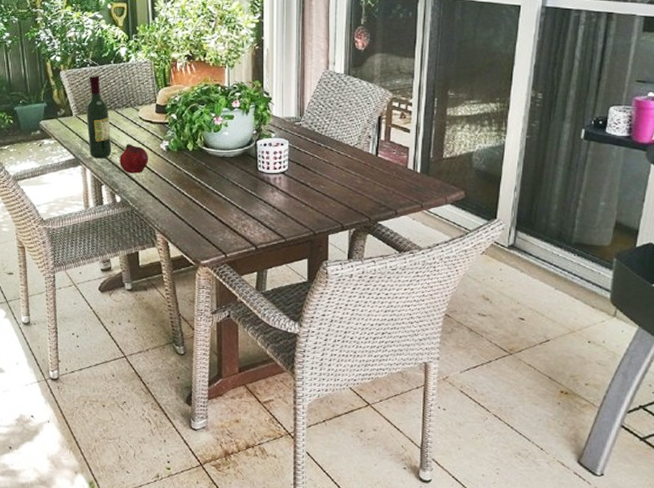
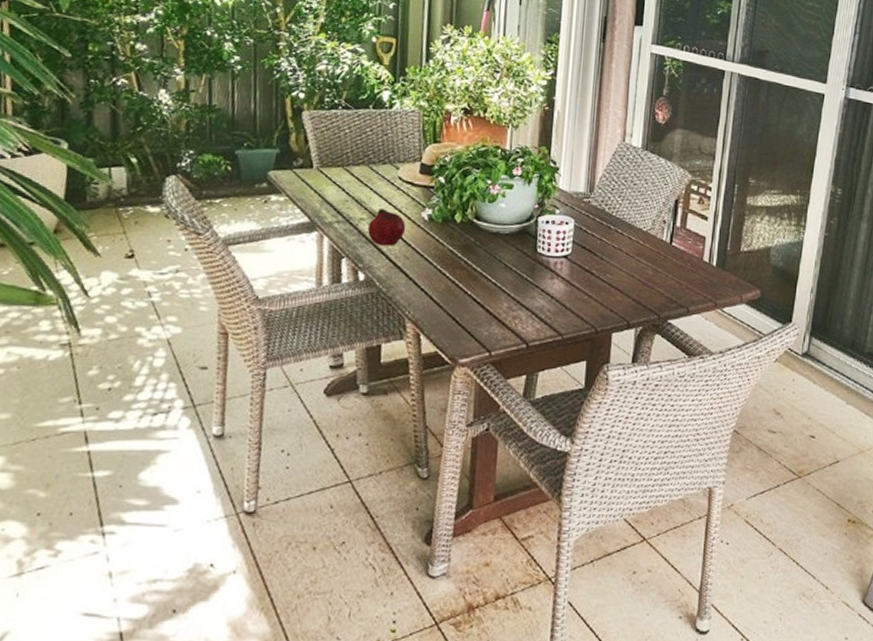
wine bottle: present [86,74,112,159] -> none [330,119,361,225]

